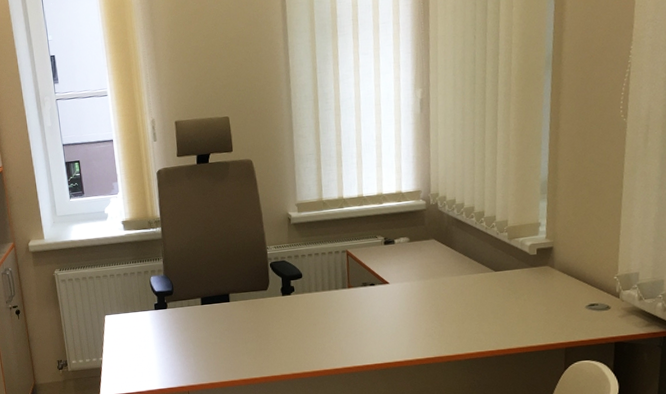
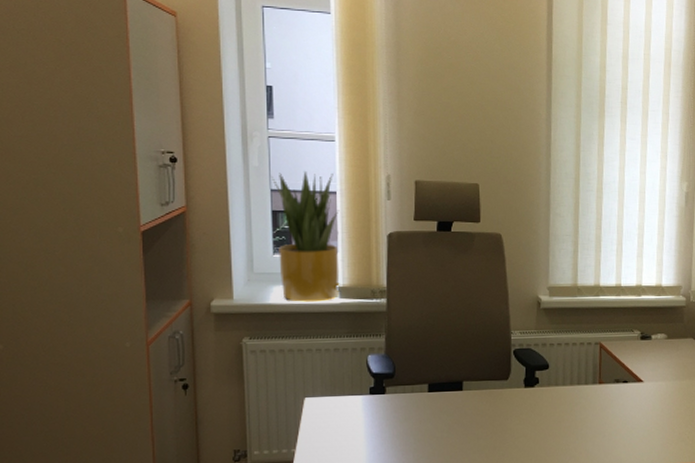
planter: none [61,124,123,237] -> present [271,171,340,302]

